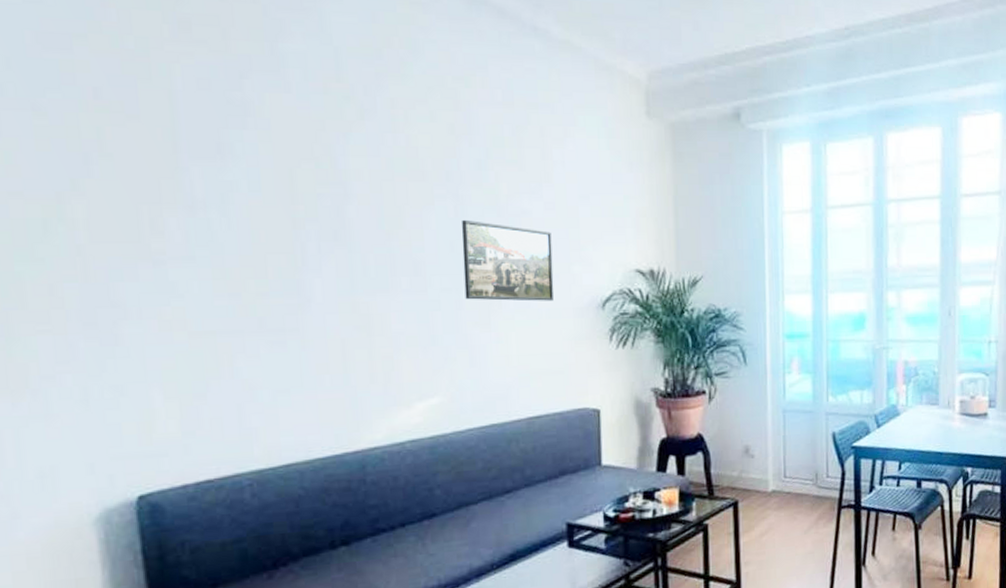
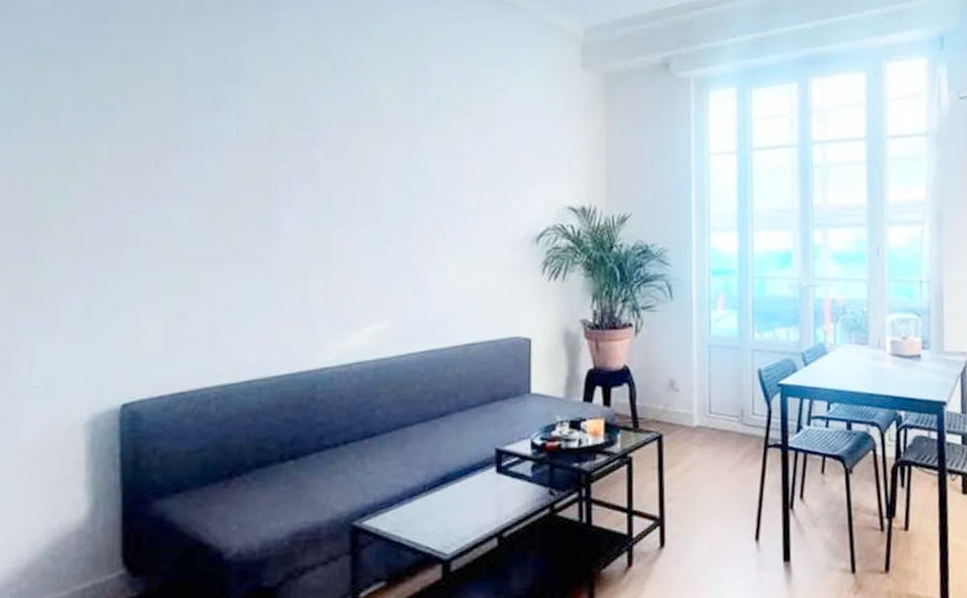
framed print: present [461,220,554,301] -> none [413,162,493,235]

